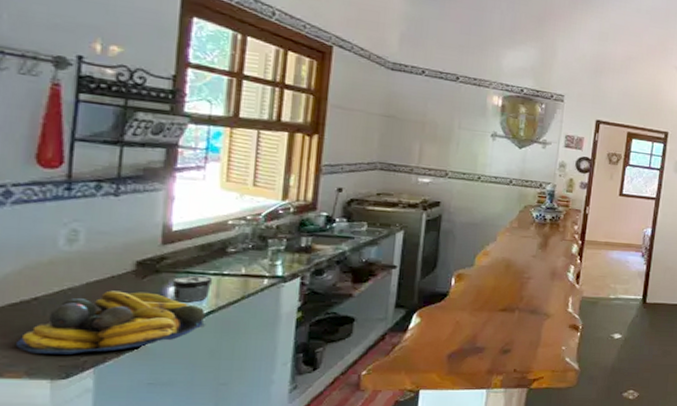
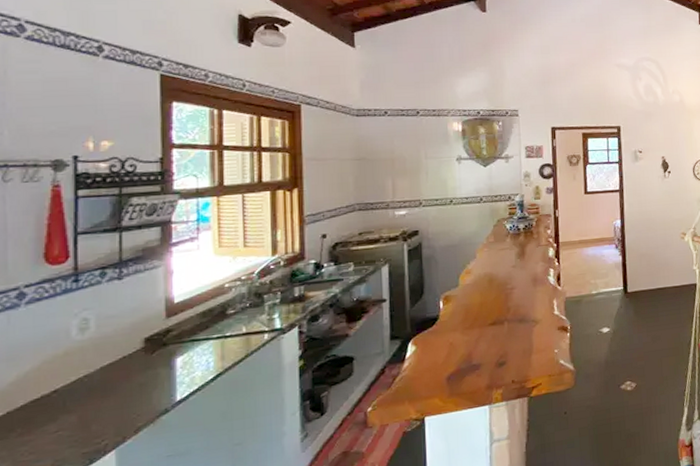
fruit bowl: present [15,290,206,355] -> none [40,366,216,446]
jar: present [171,275,213,303] -> none [179,340,217,371]

